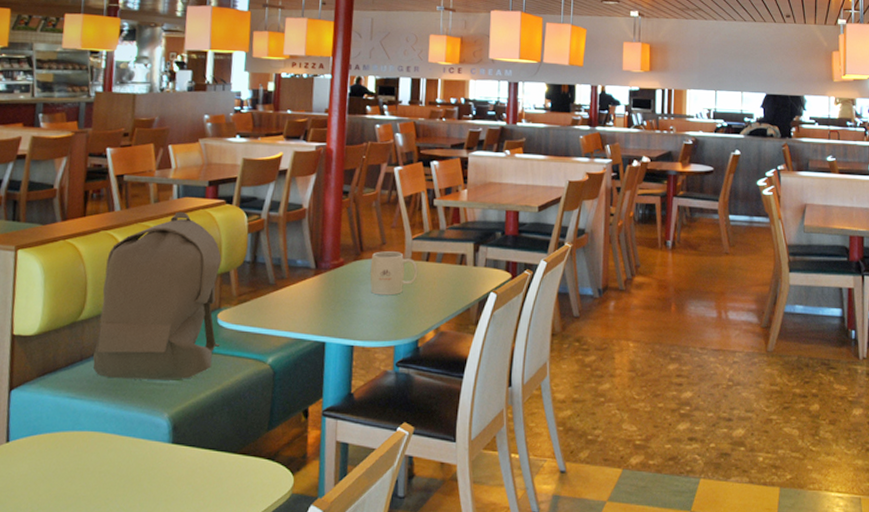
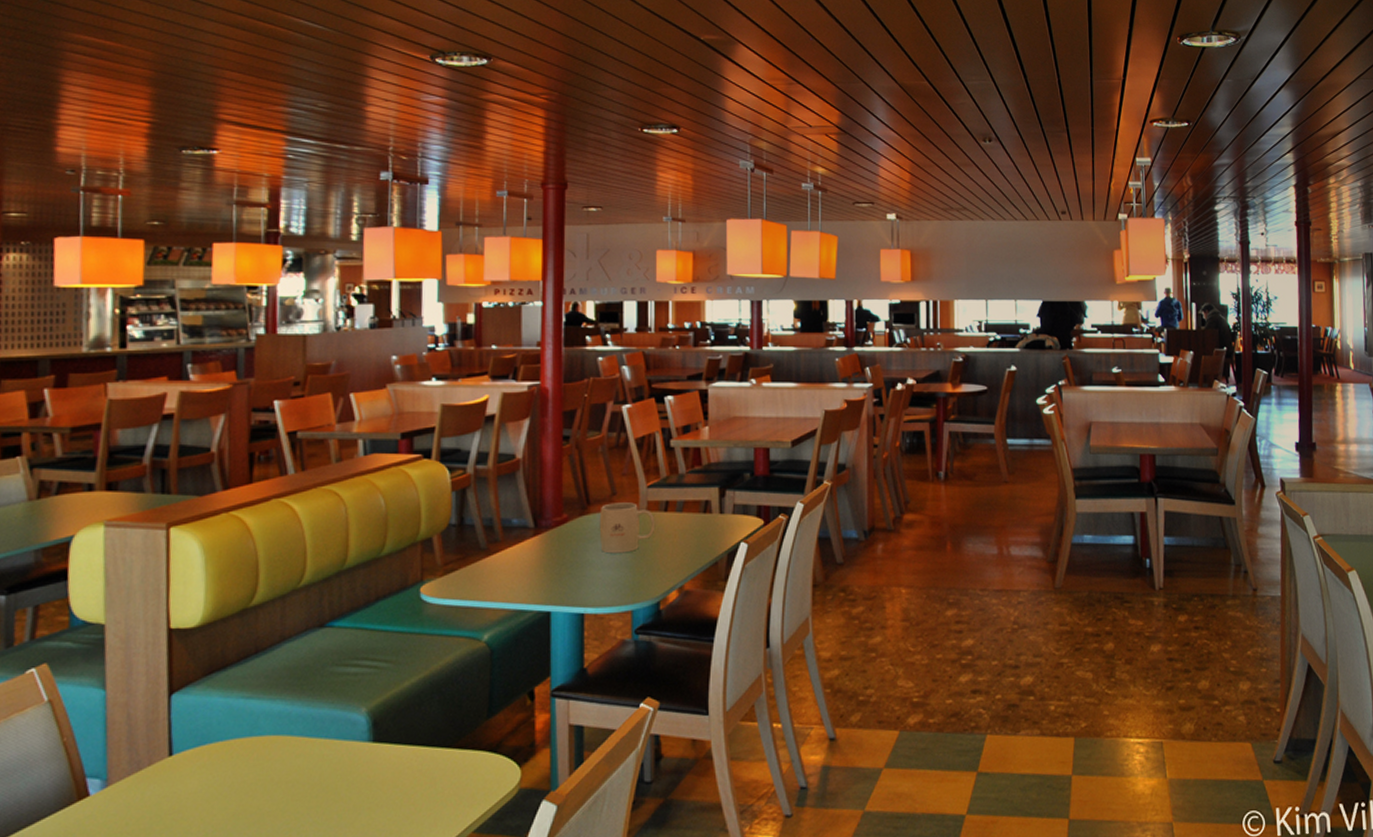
backpack: present [92,211,222,380] -> none [270,470,425,672]

